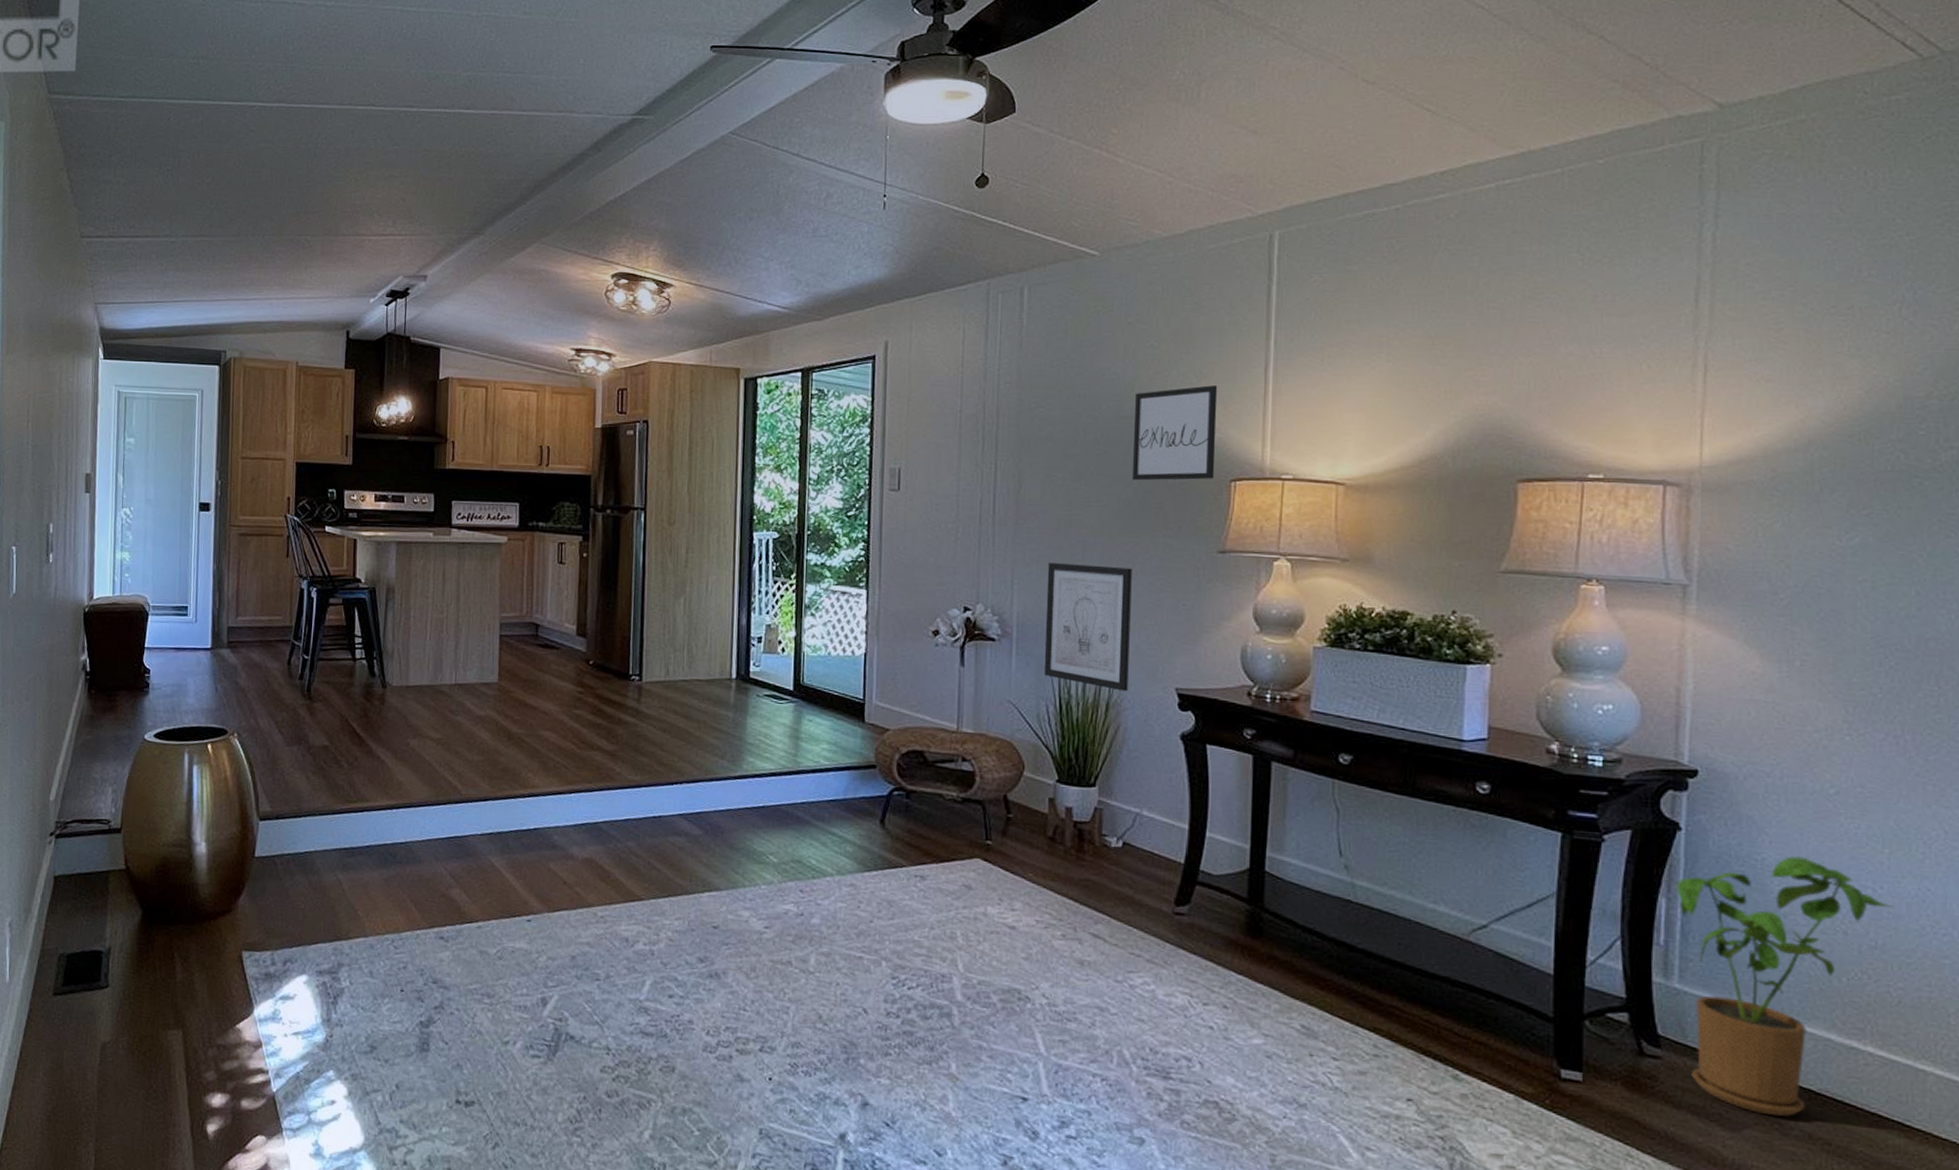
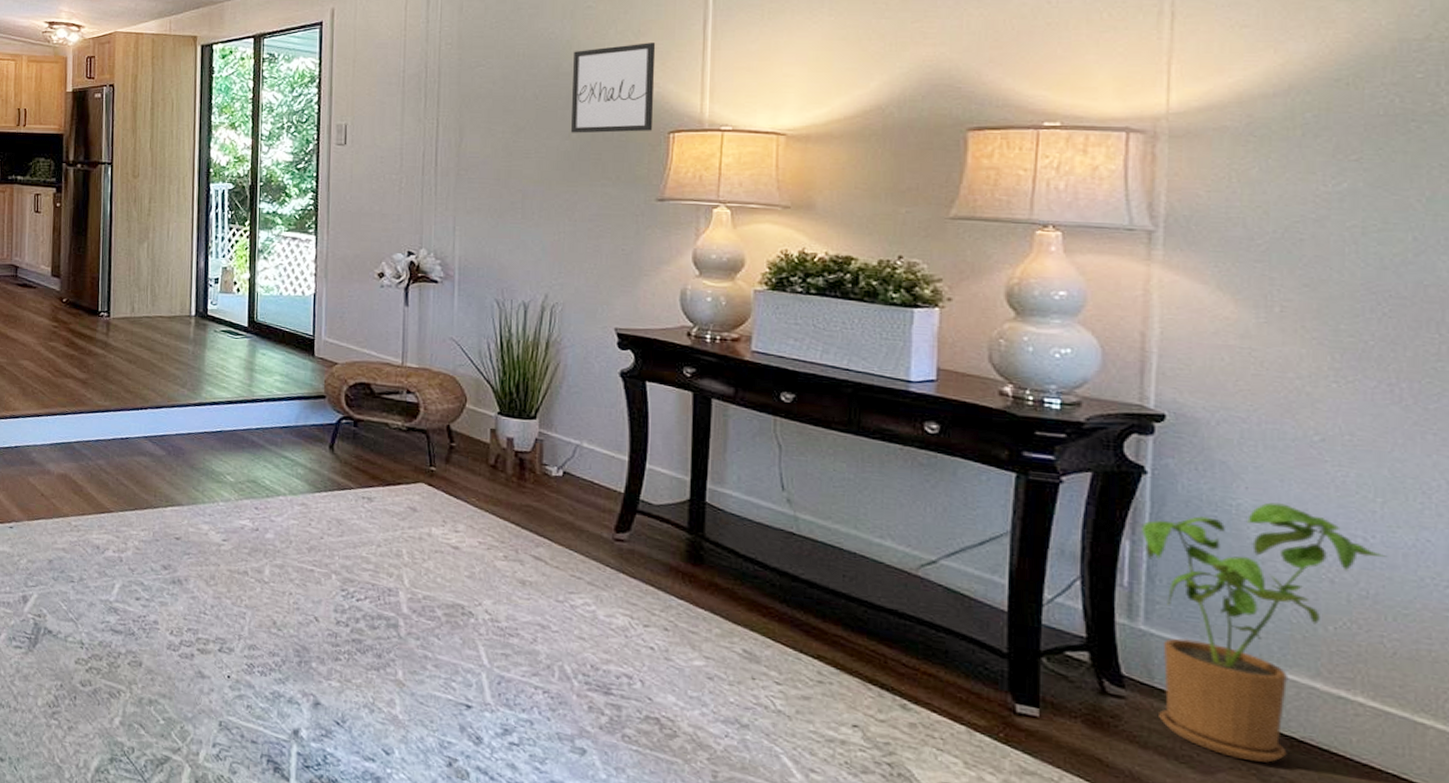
wall art: present [1043,562,1132,692] -> none [485,209,571,331]

